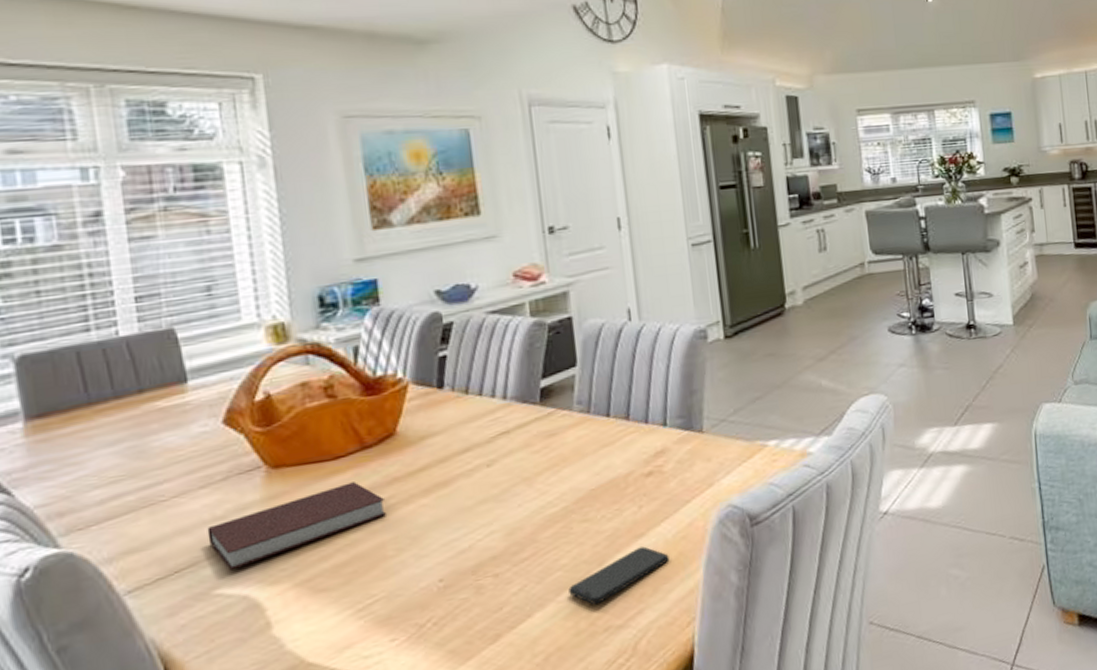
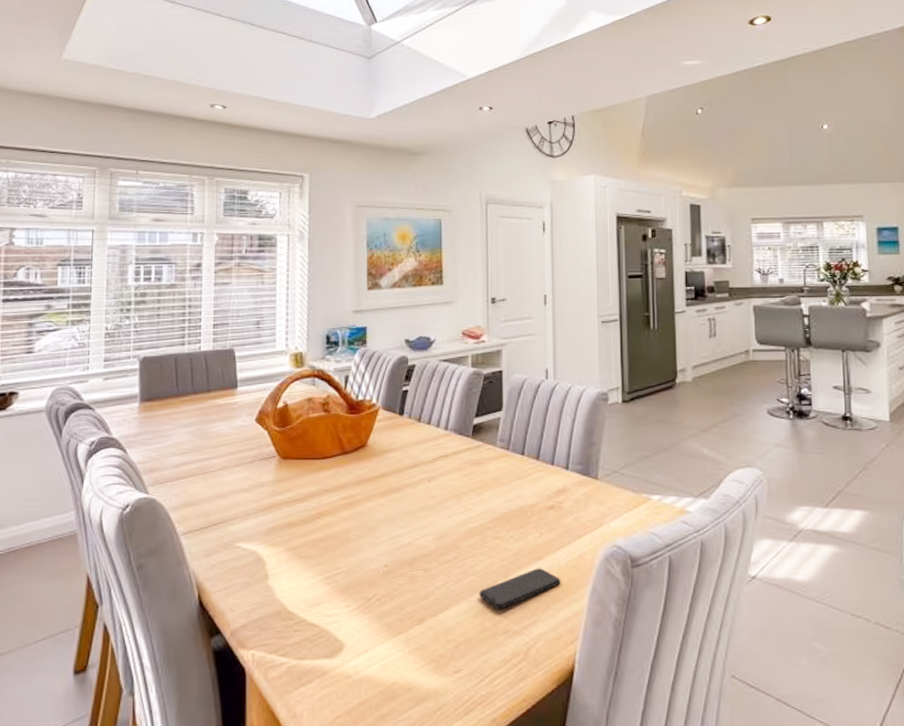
notebook: present [207,482,387,571] -> none [236,478,354,530]

